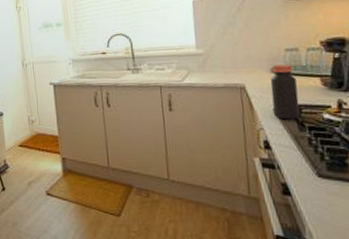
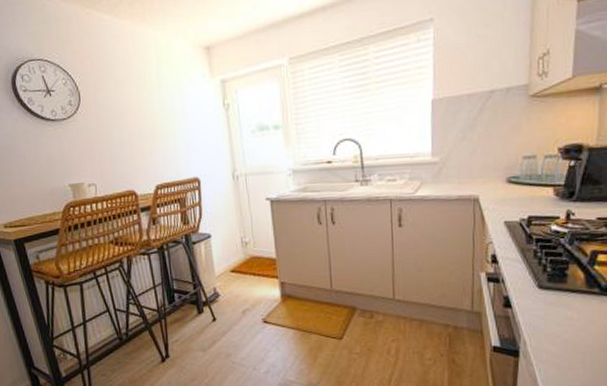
bottle: present [270,64,300,120] -> none [503,173,531,232]

